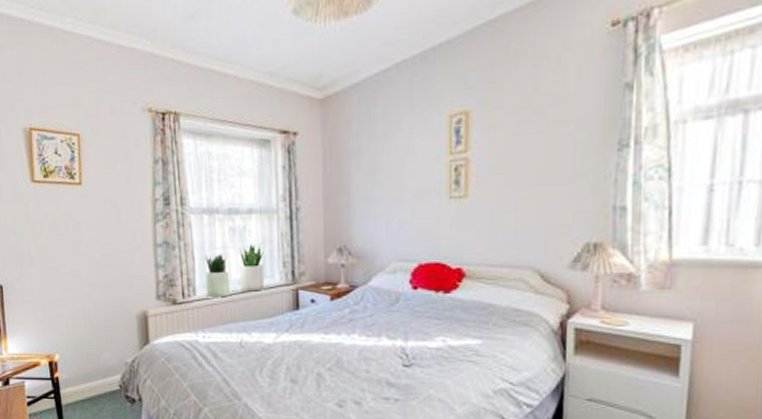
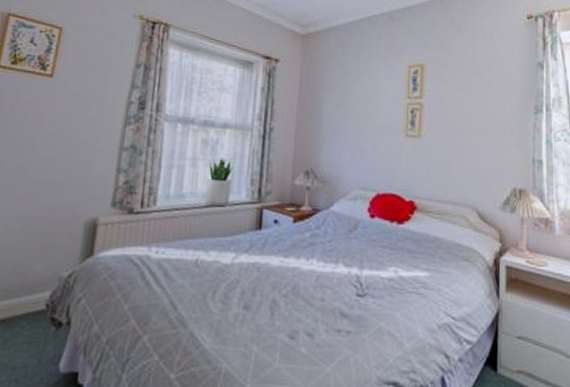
planter: present [204,254,234,298] -> none [165,163,197,211]

